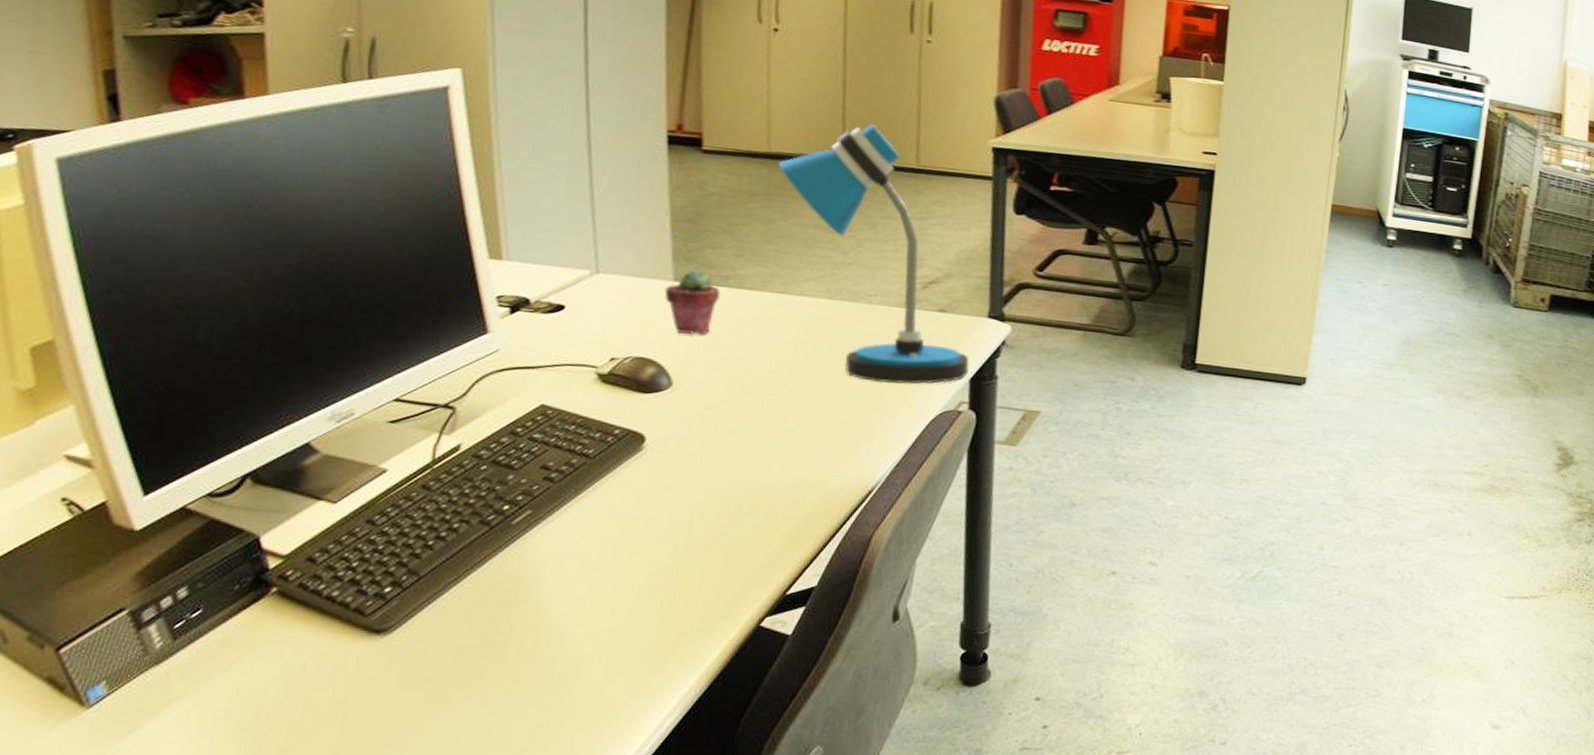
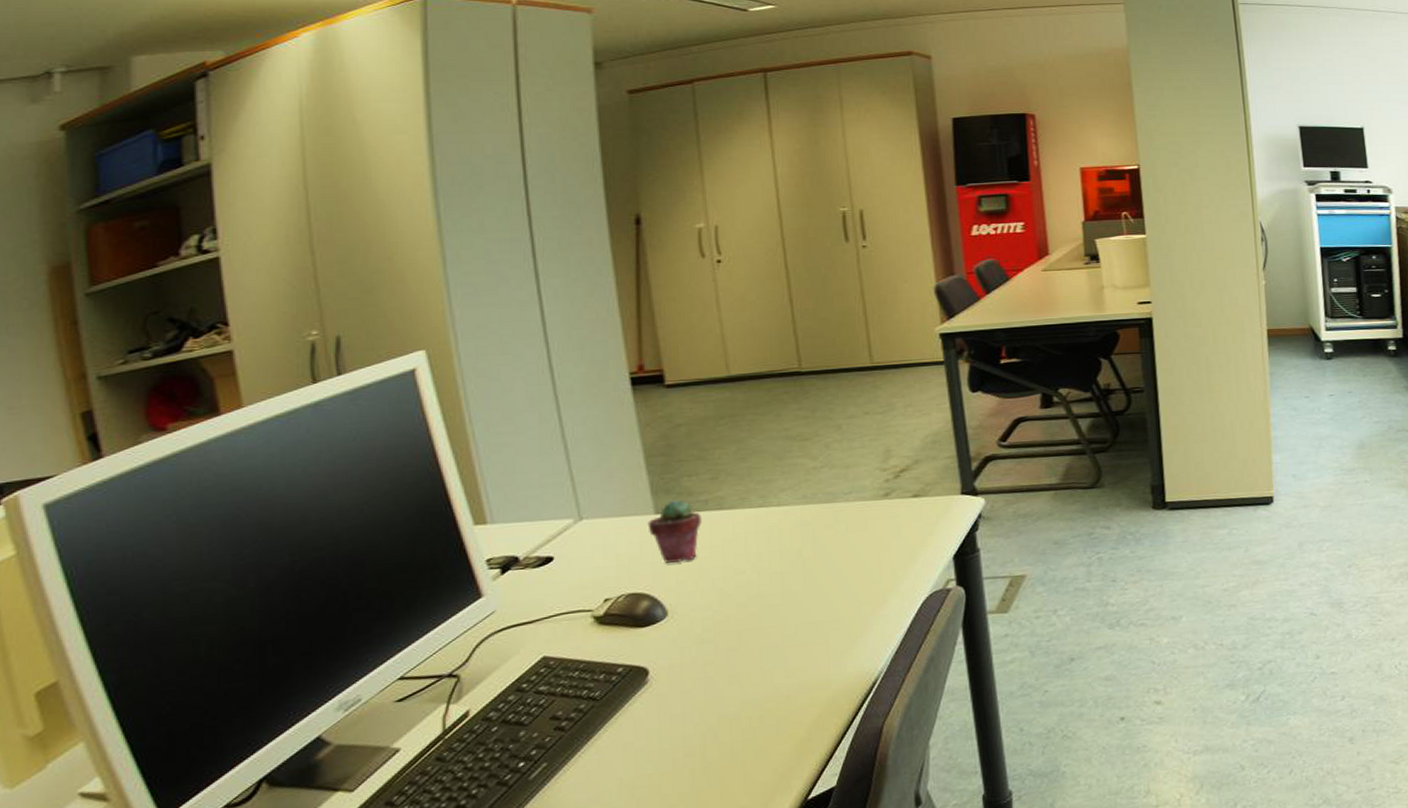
desk lamp: present [778,124,970,384] -> none [739,333,951,576]

